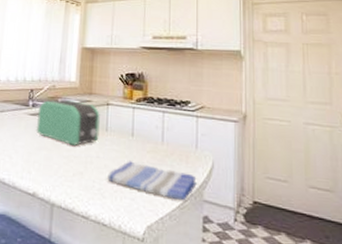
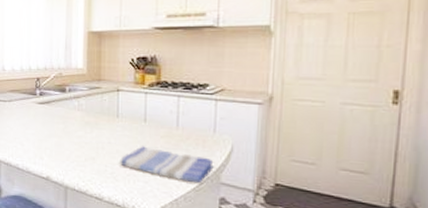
toaster: present [36,99,100,147] -> none [45,87,110,133]

